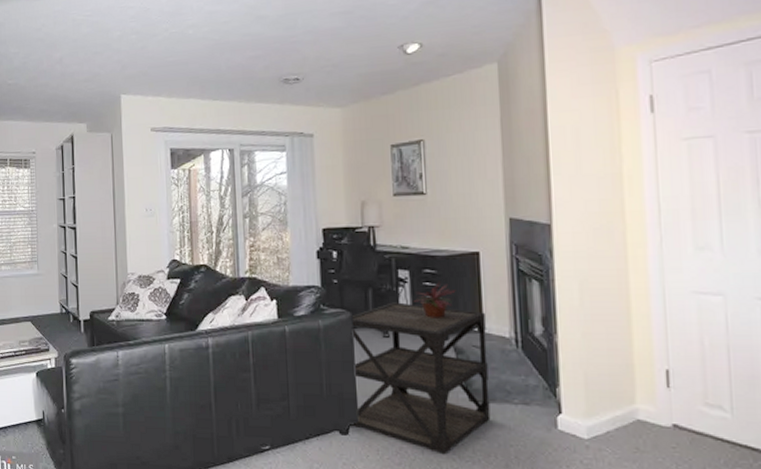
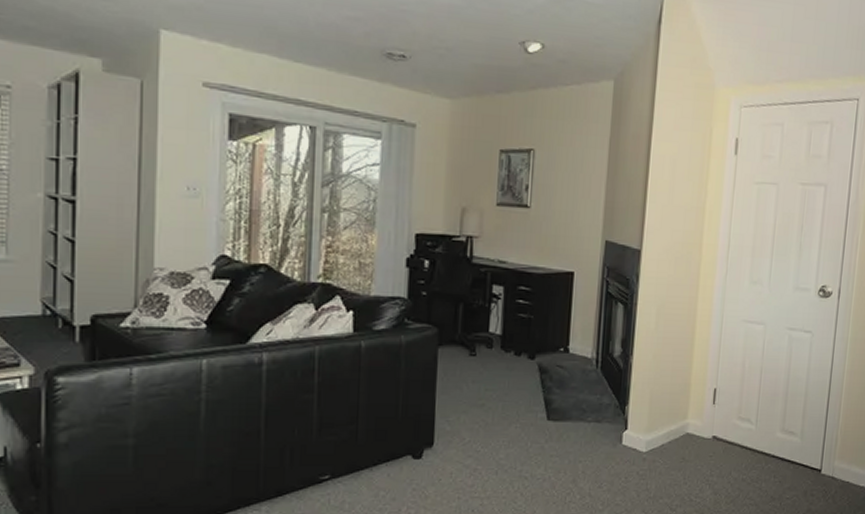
side table: present [349,302,491,455] -> none [424,319,572,474]
potted plant: present [414,281,456,318] -> none [505,299,548,337]

